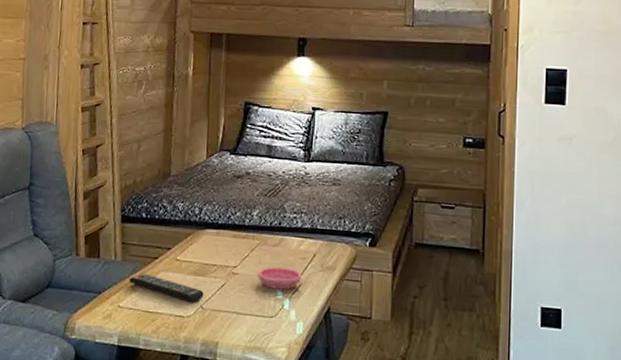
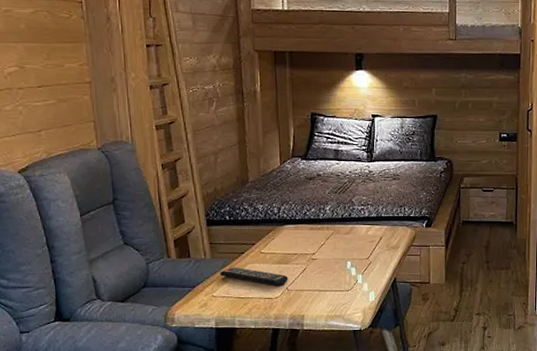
saucer: present [258,267,302,290] -> none [334,251,371,268]

